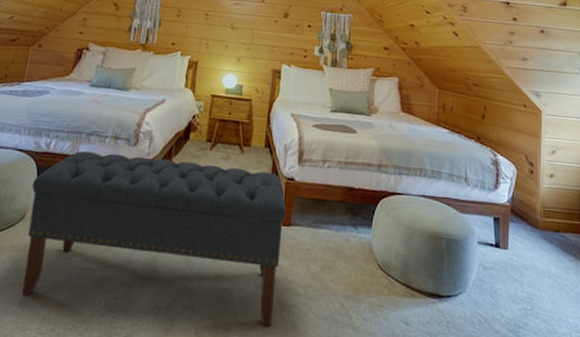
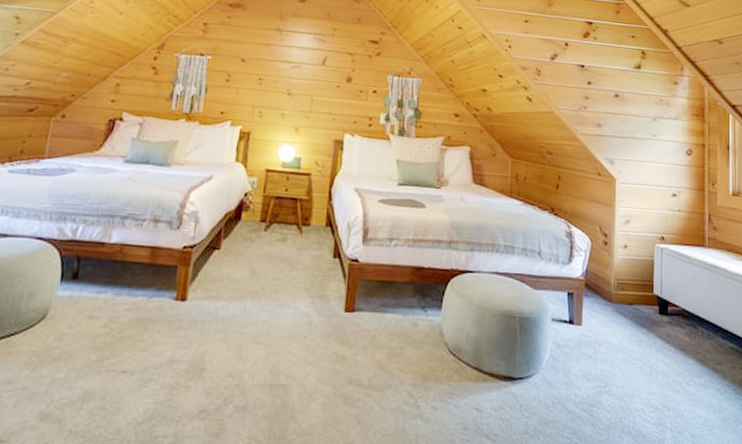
bench: present [22,150,286,327] -> none [43,236,350,423]

